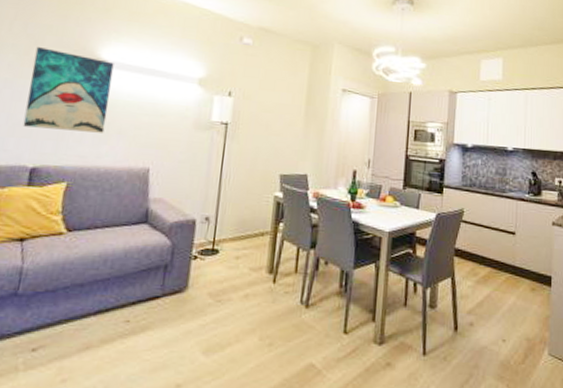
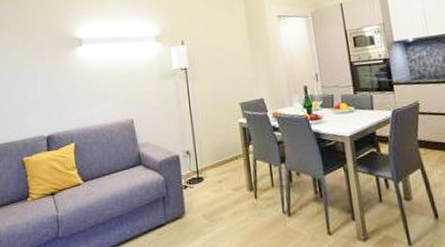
wall art: present [22,47,114,133] -> none [30,38,93,105]

